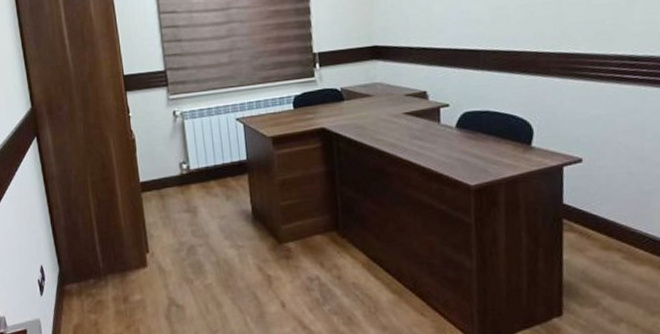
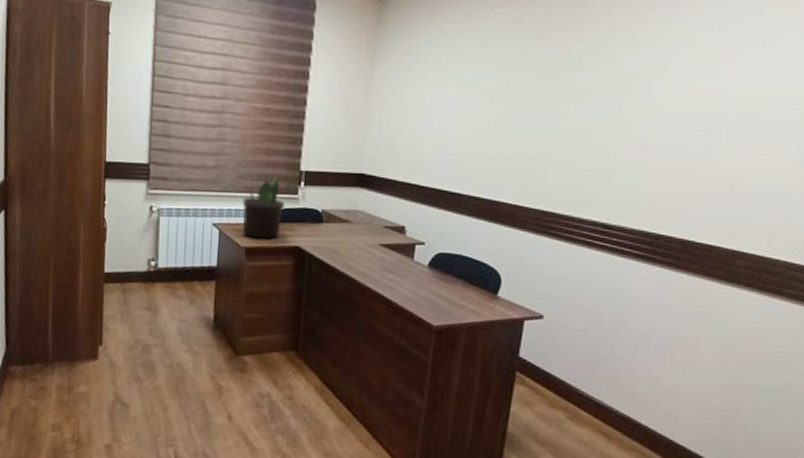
planter: none [258,57,303,127] -> present [242,168,284,240]

